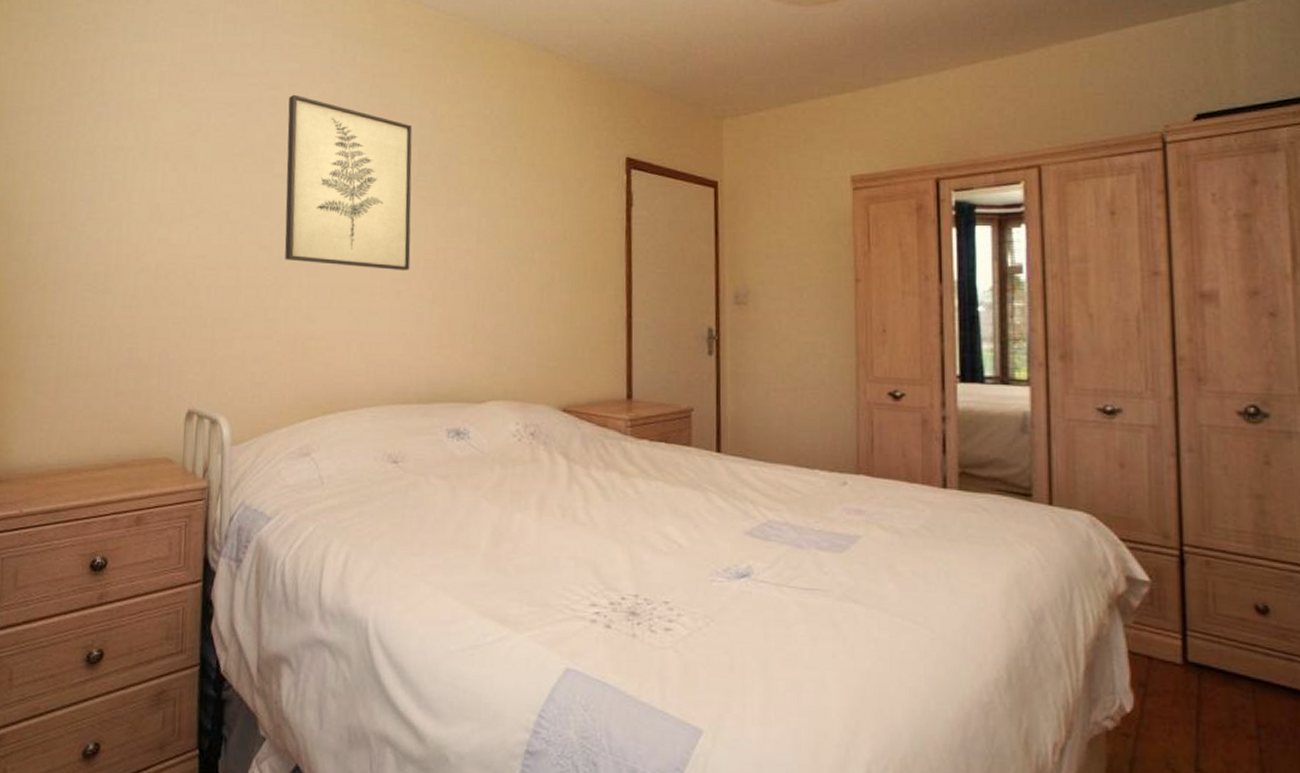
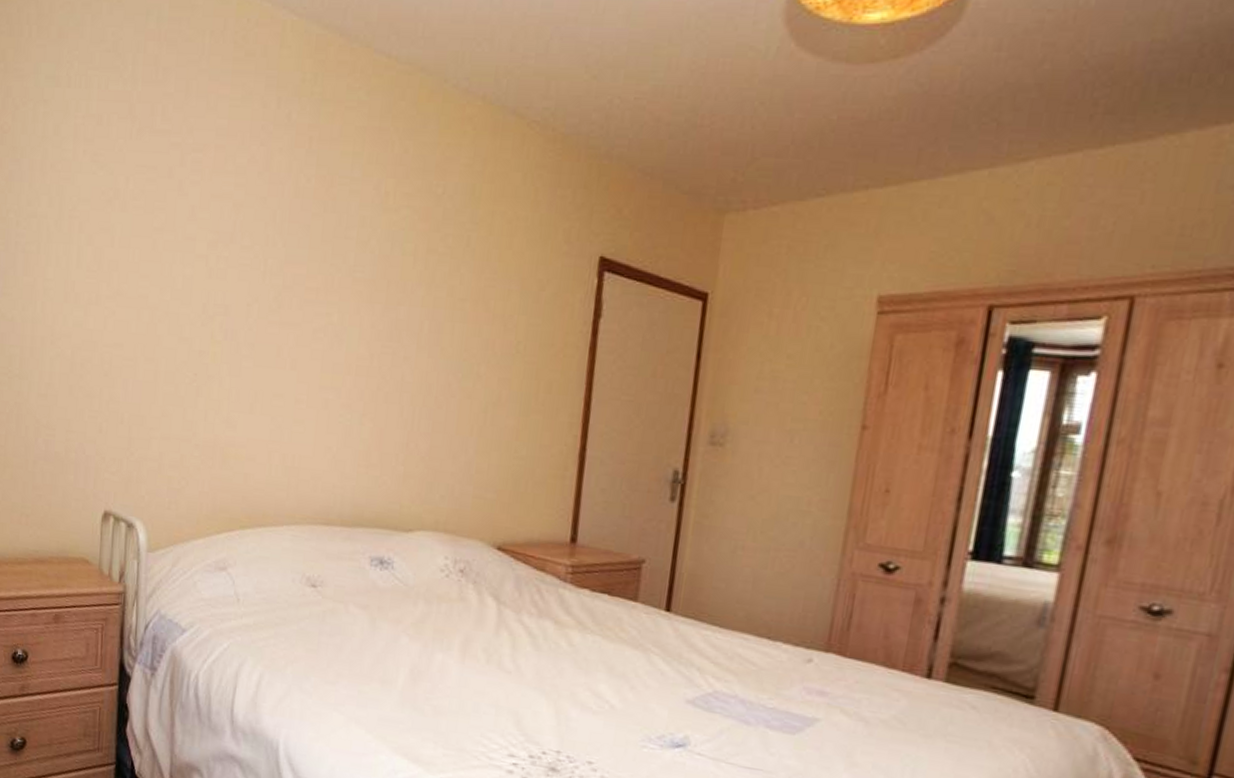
wall art: present [284,94,413,271] -> none [205,158,352,378]

